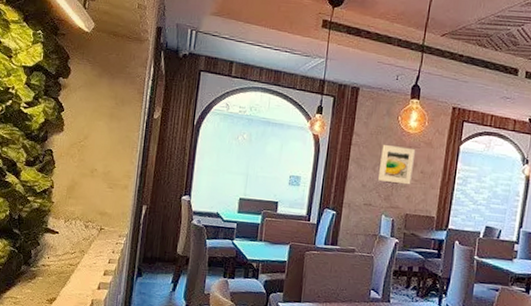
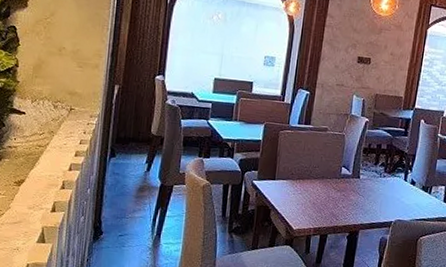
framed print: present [378,144,415,185] -> none [350,26,386,67]

